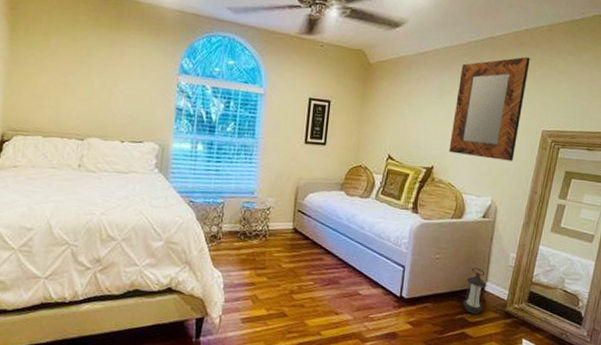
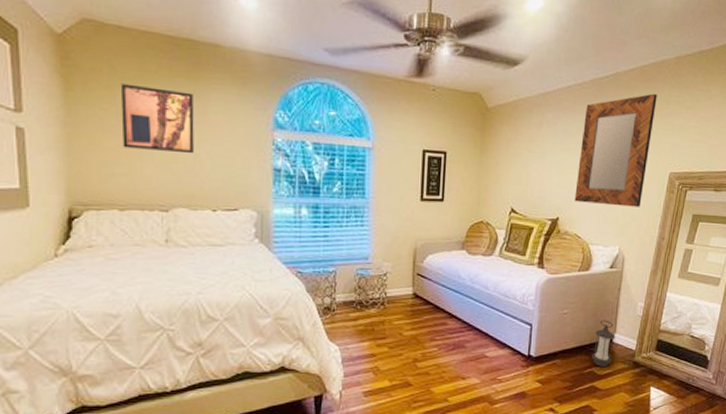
wall art: none [51,30,114,92] -> present [120,83,195,154]

